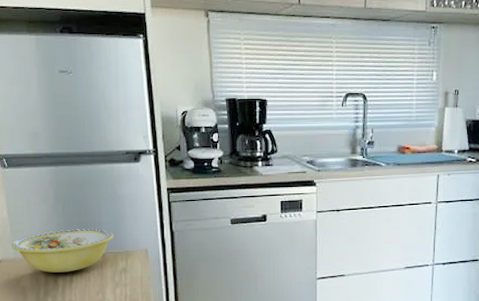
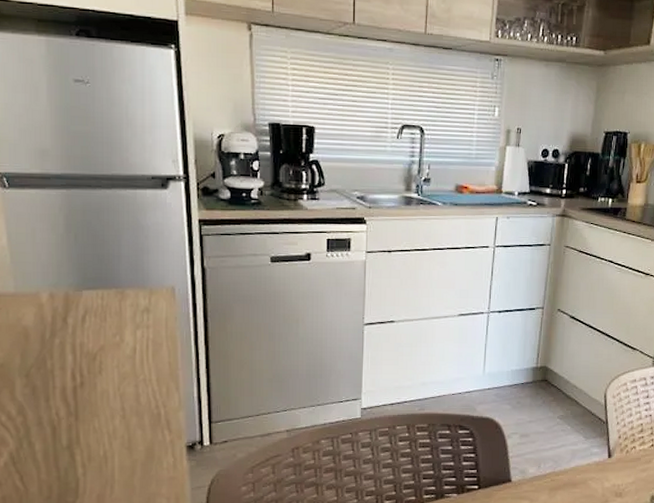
ceramic bowl: present [11,229,113,273] -> none [11,261,135,311]

